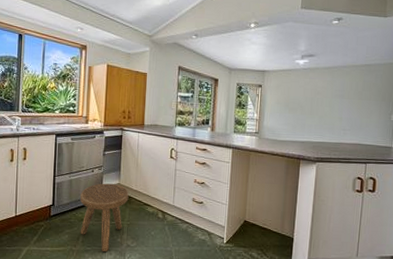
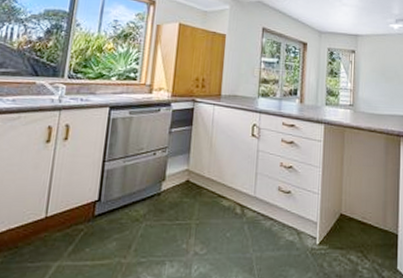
stool: present [80,183,129,253] -> none [133,169,200,265]

